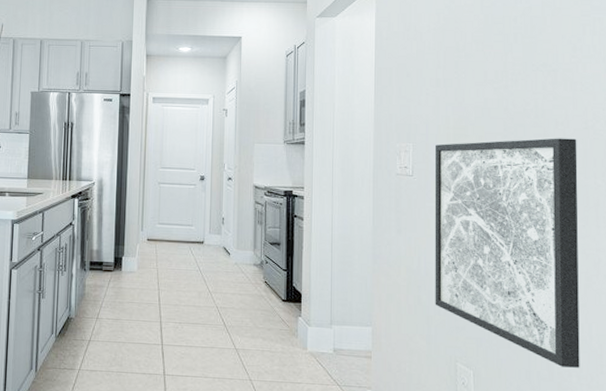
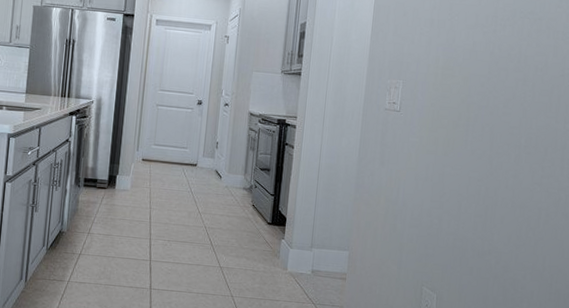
wall art: present [434,138,580,368] -> none [408,82,553,295]

